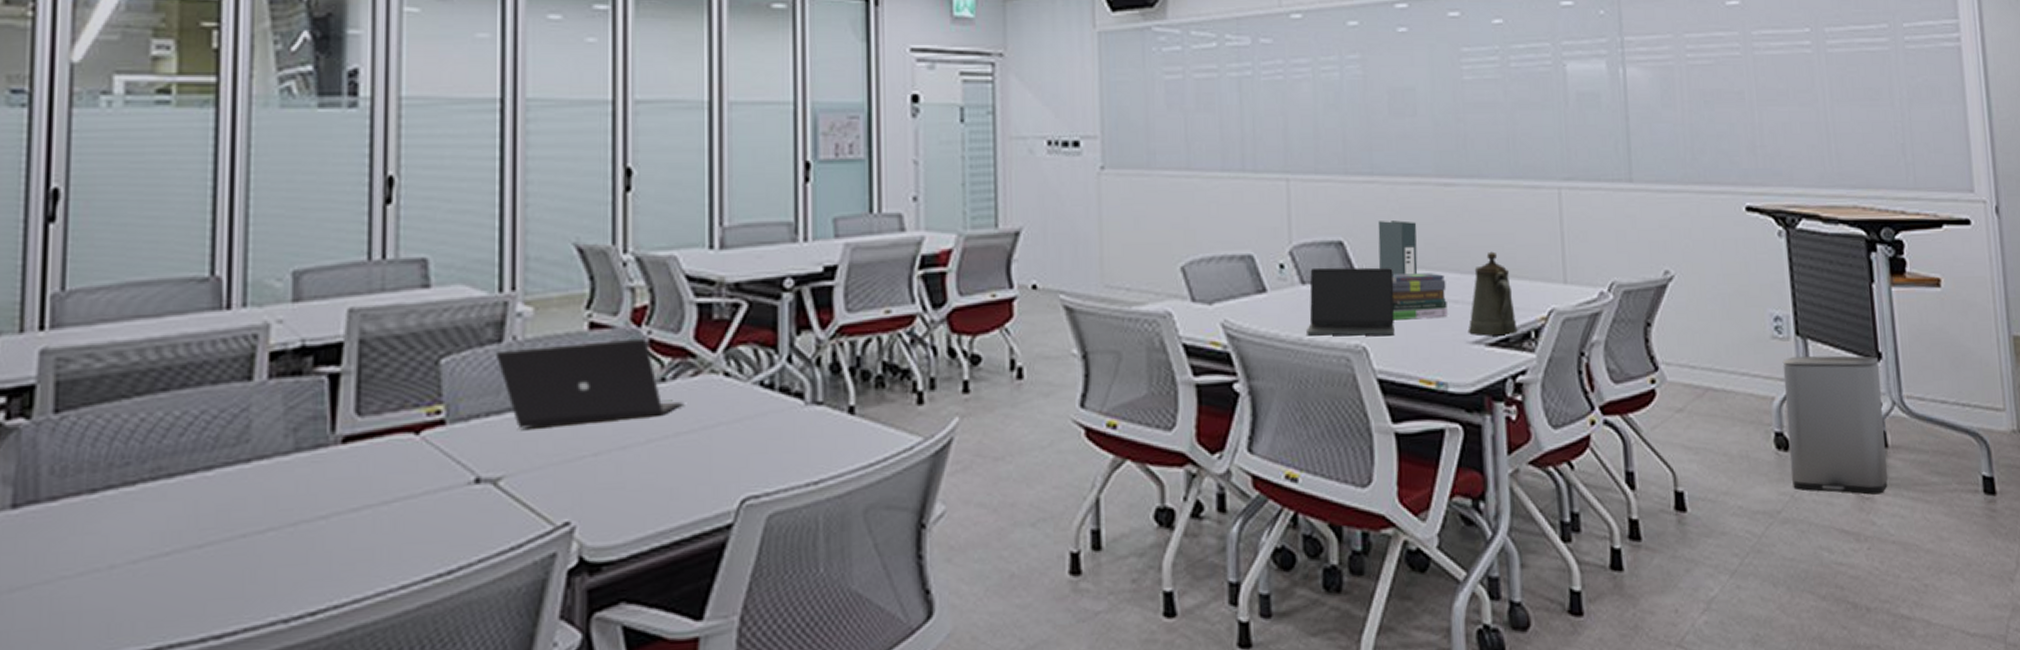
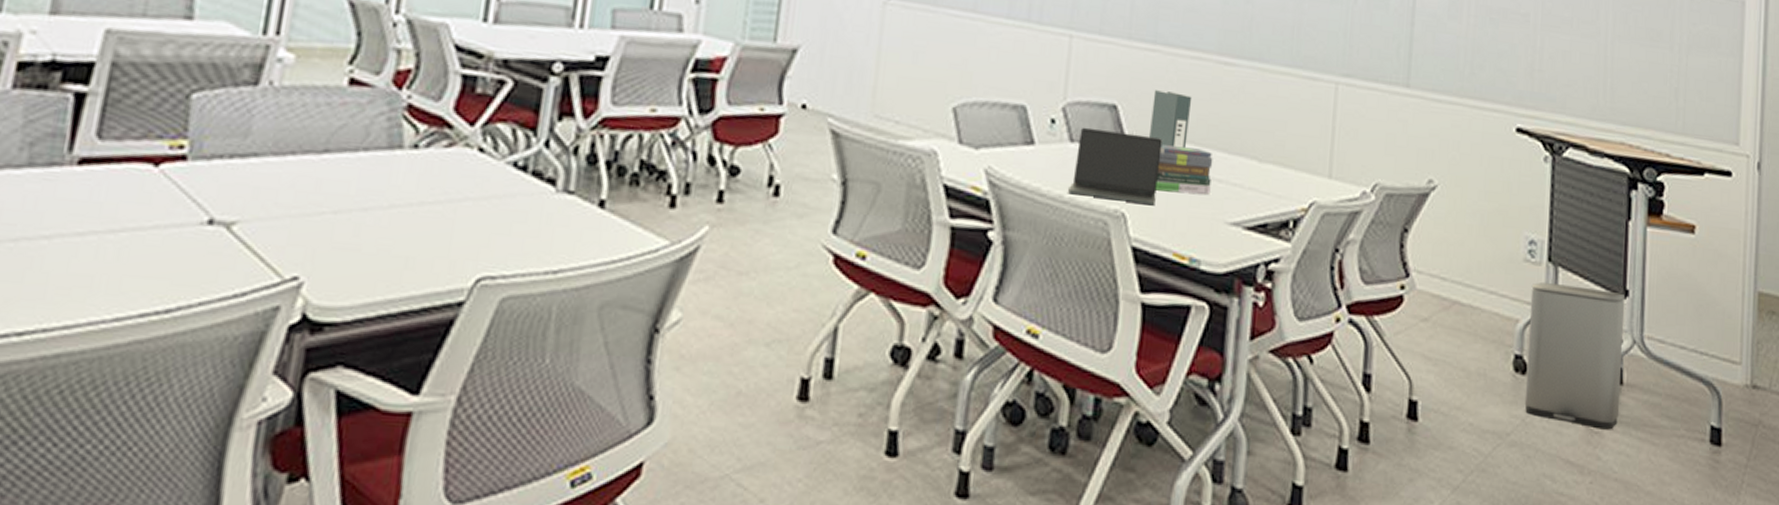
laptop: present [495,338,685,429] -> none [248,93,435,182]
coffee pot: present [1467,251,1518,336] -> none [1227,136,1277,222]

